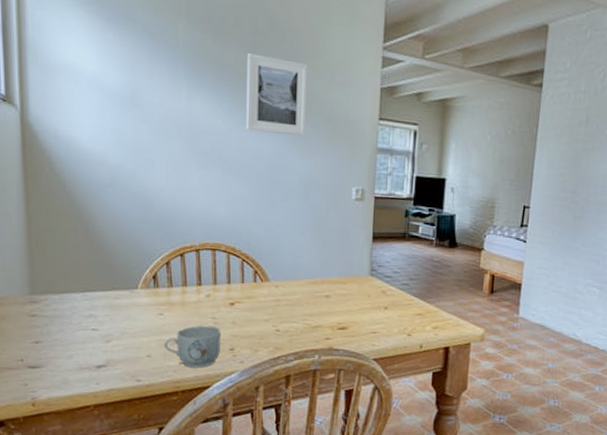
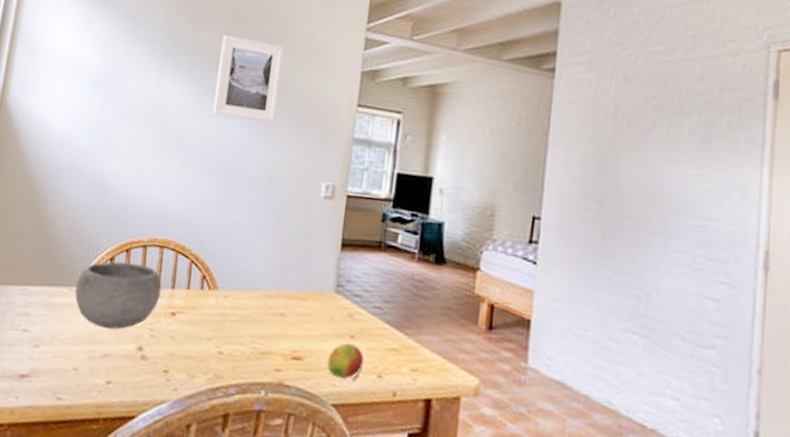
bowl: none [136,264,218,321] -> present [74,261,162,330]
mug: present [164,325,222,368] -> none [93,336,158,392]
fruit: none [367,313,396,341] -> present [327,342,364,381]

